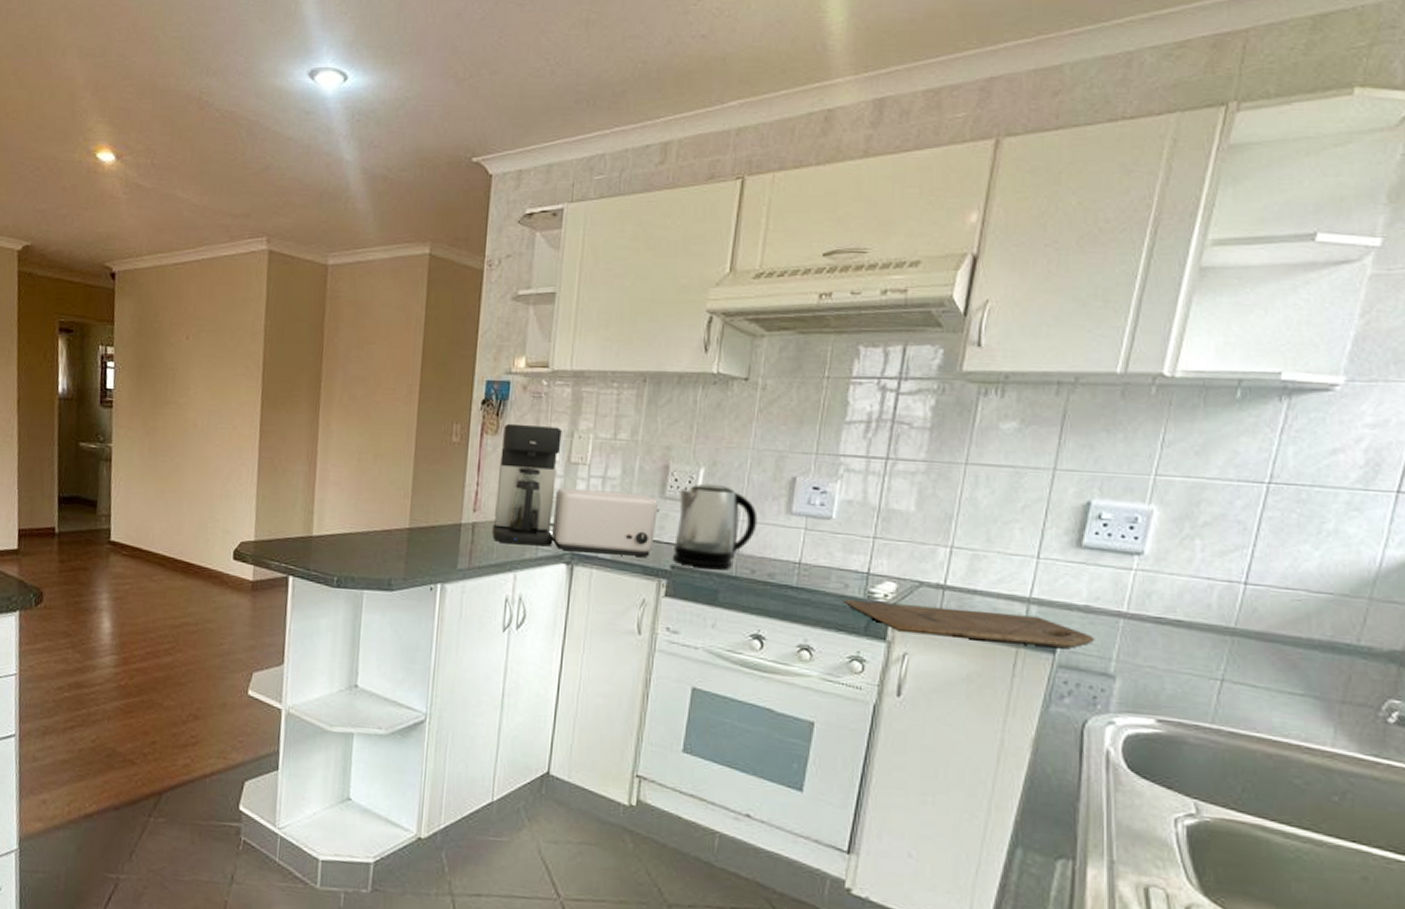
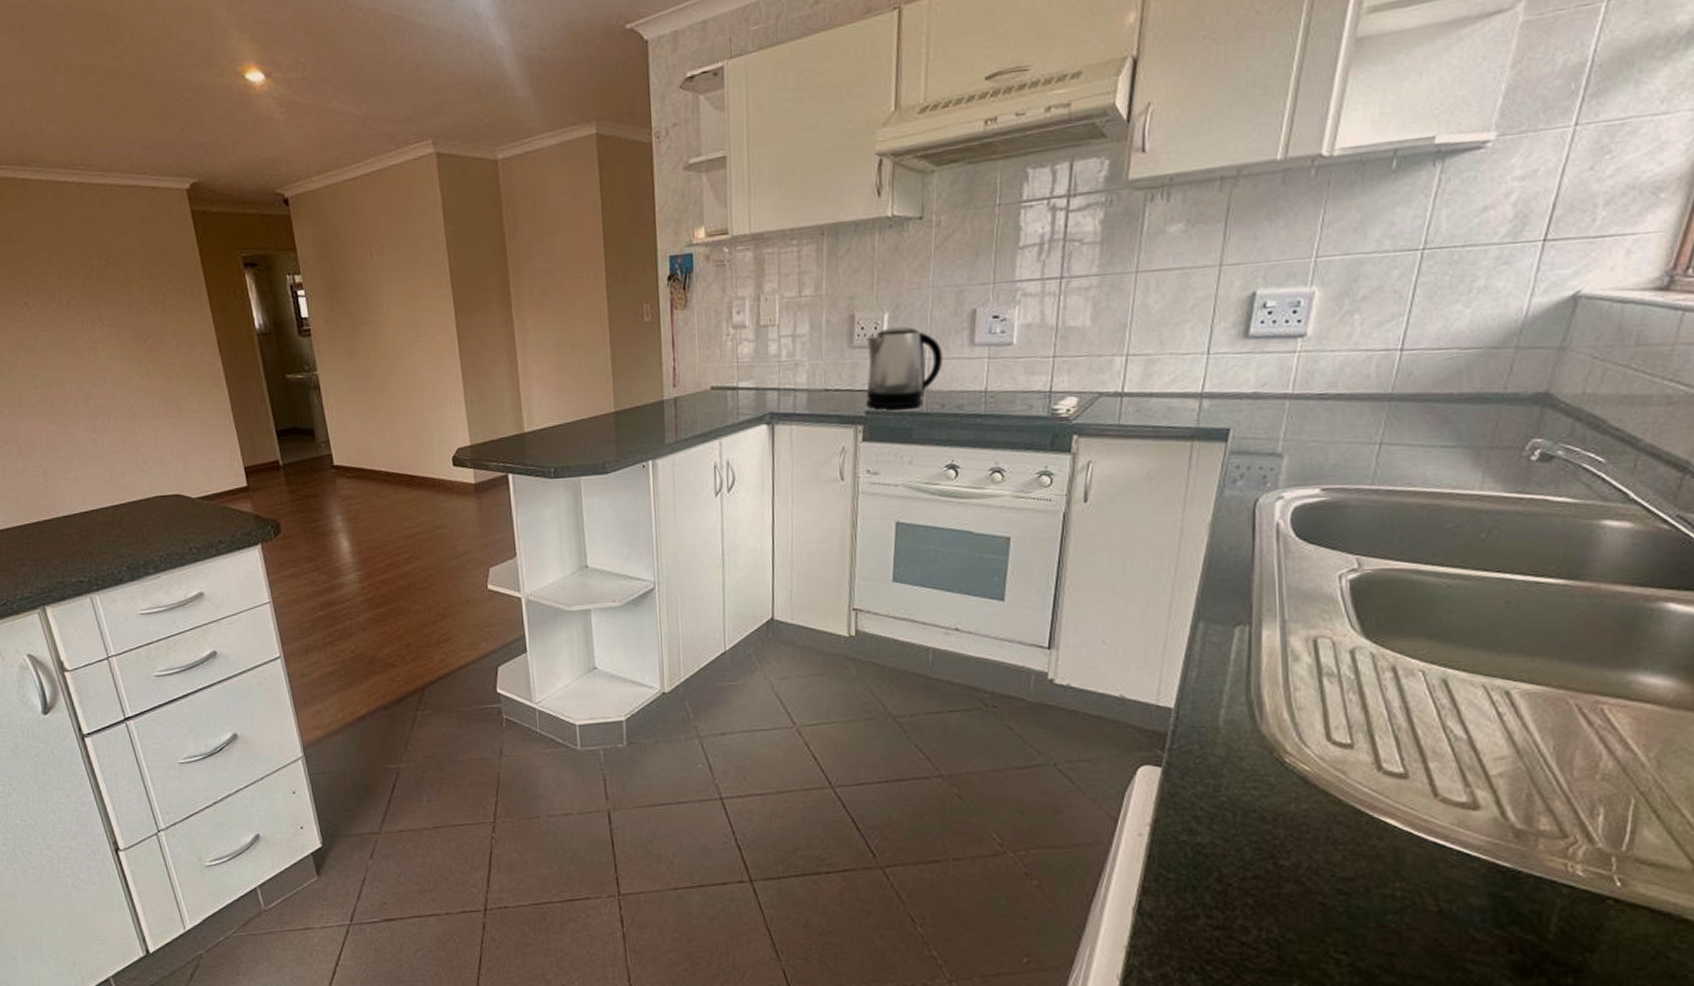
coffee maker: present [492,423,562,547] -> none [692,293,753,414]
toaster: present [552,488,659,558] -> none [749,346,850,412]
cutting board: present [843,599,1095,648] -> none [1028,409,1263,443]

